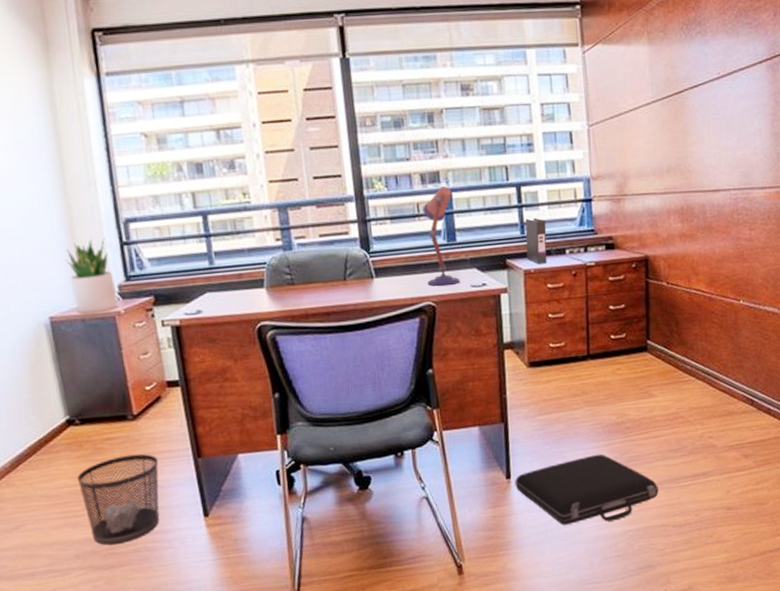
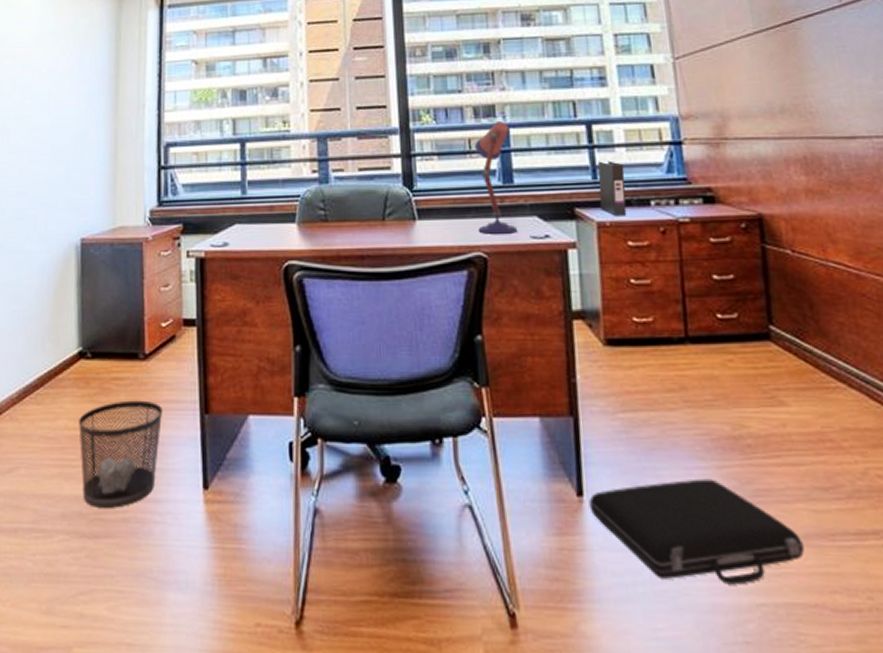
planter: present [65,238,118,315] -> none [105,161,147,239]

